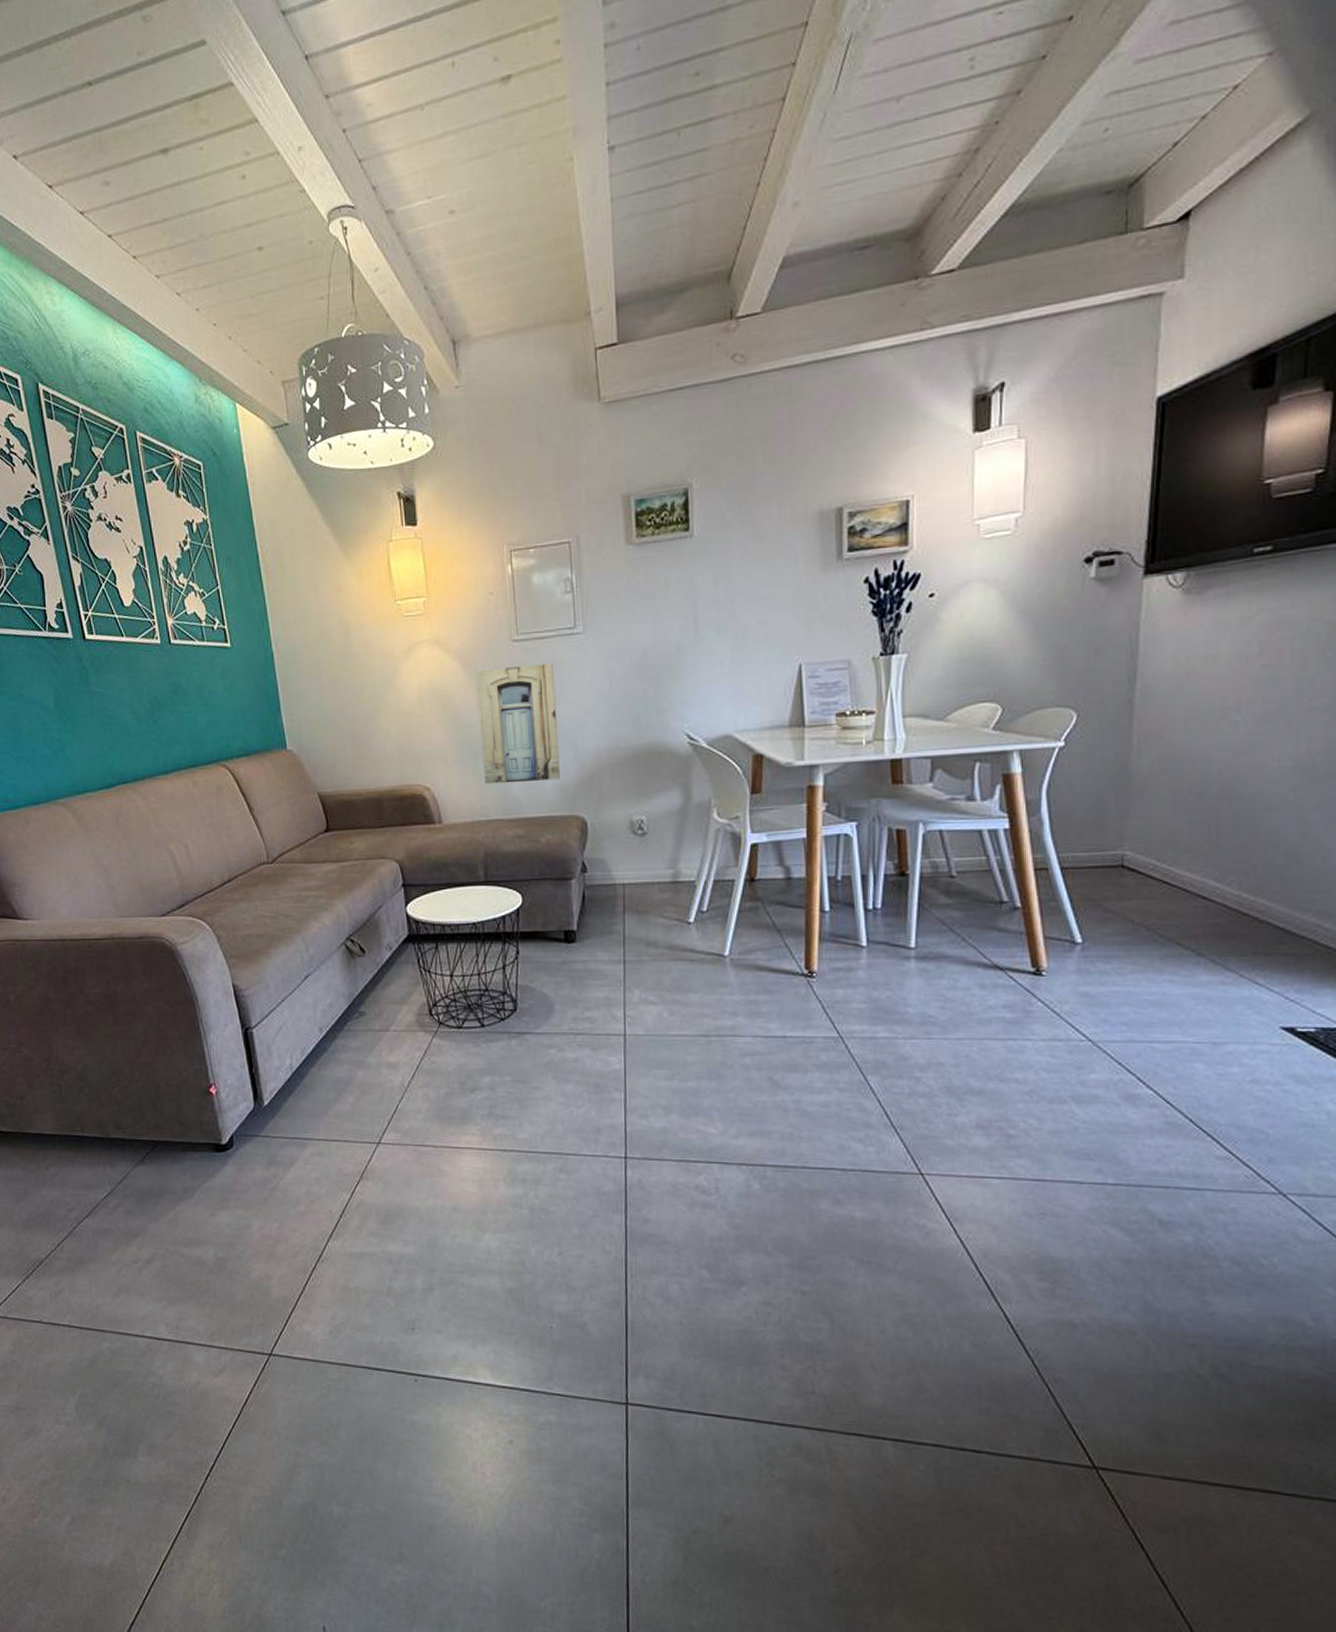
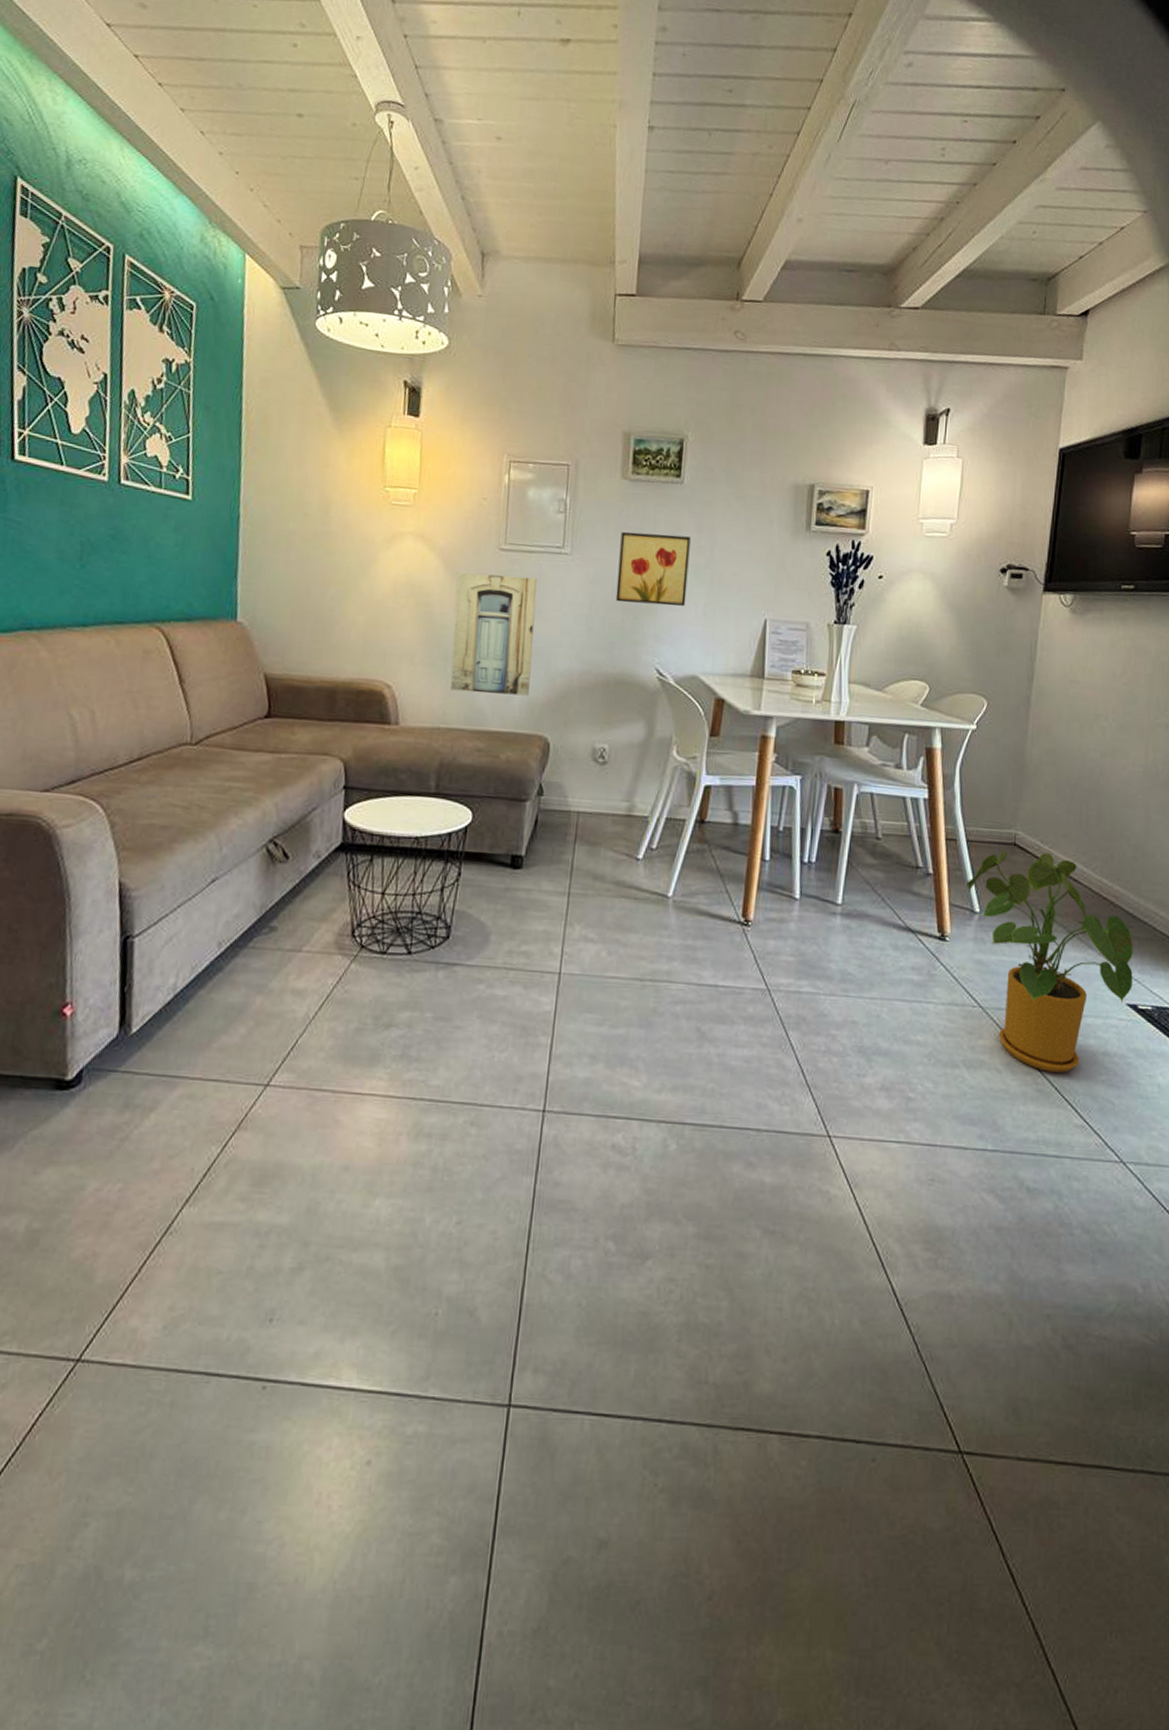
wall art: none [633,592,710,673] -> present [615,531,691,606]
house plant: none [1063,872,1293,1103] -> present [966,851,1137,1073]

